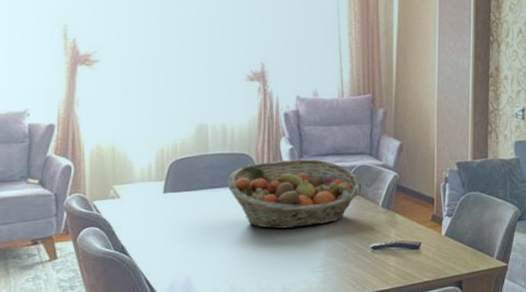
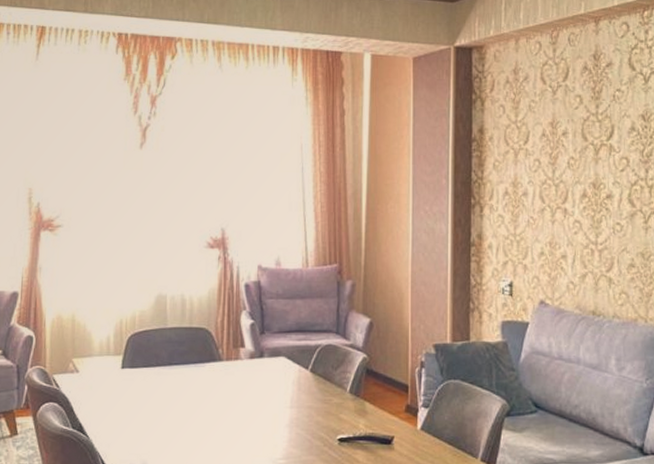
fruit basket: present [227,159,362,229] -> none [186,336,328,413]

